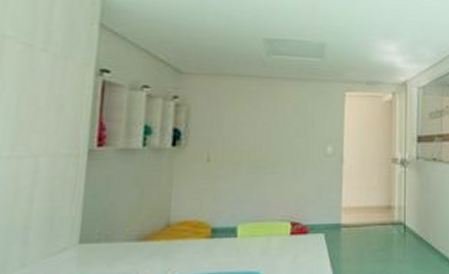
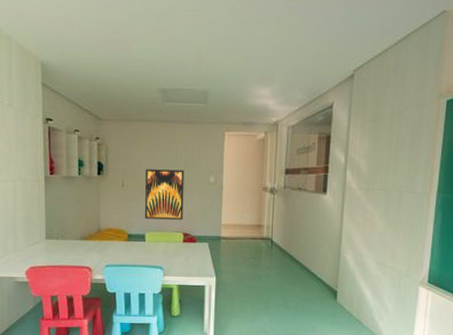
wall art: none [238,137,294,205] -> present [145,169,184,220]

